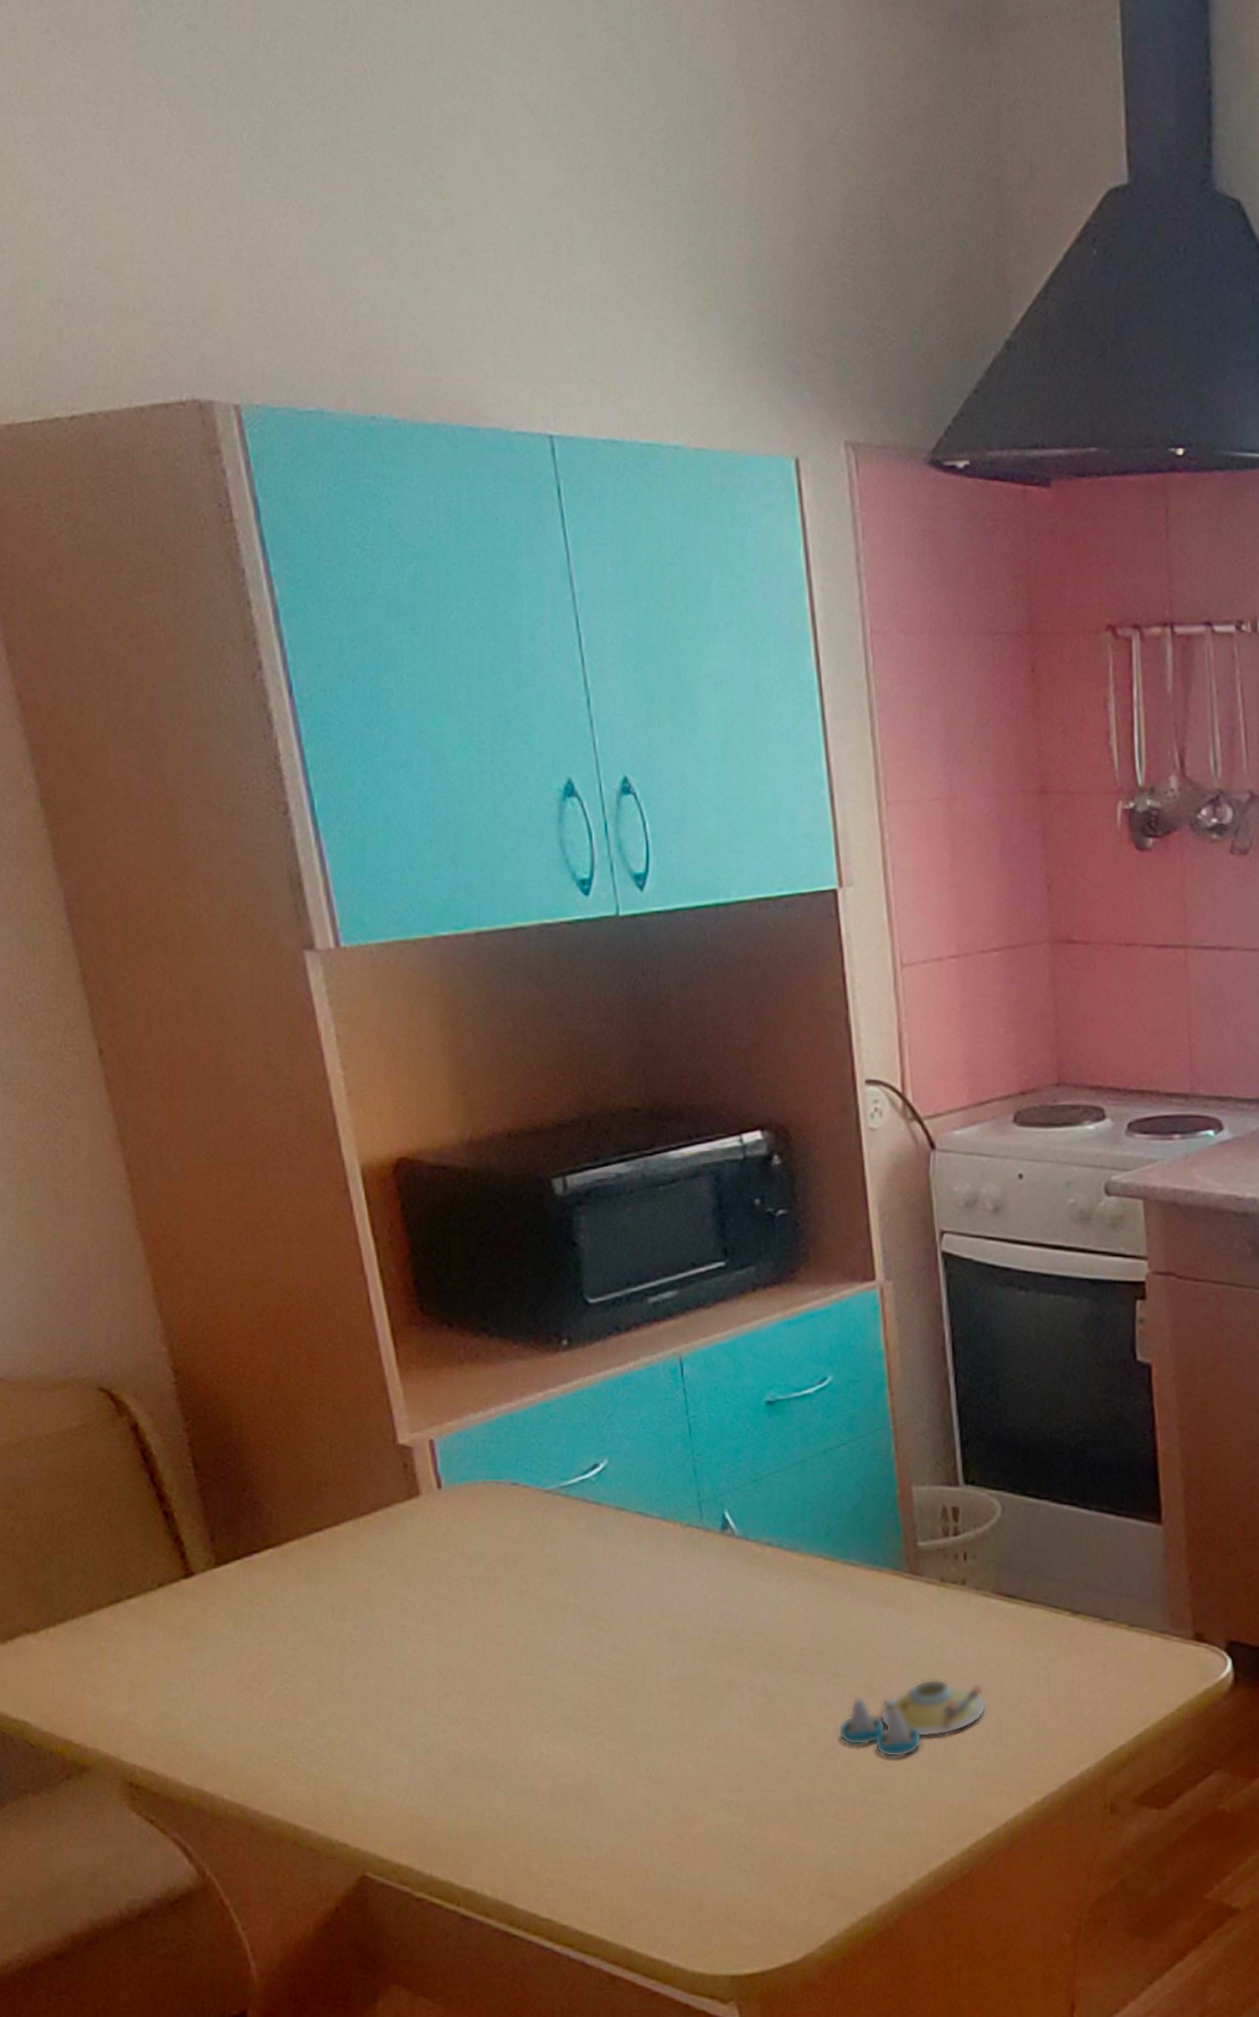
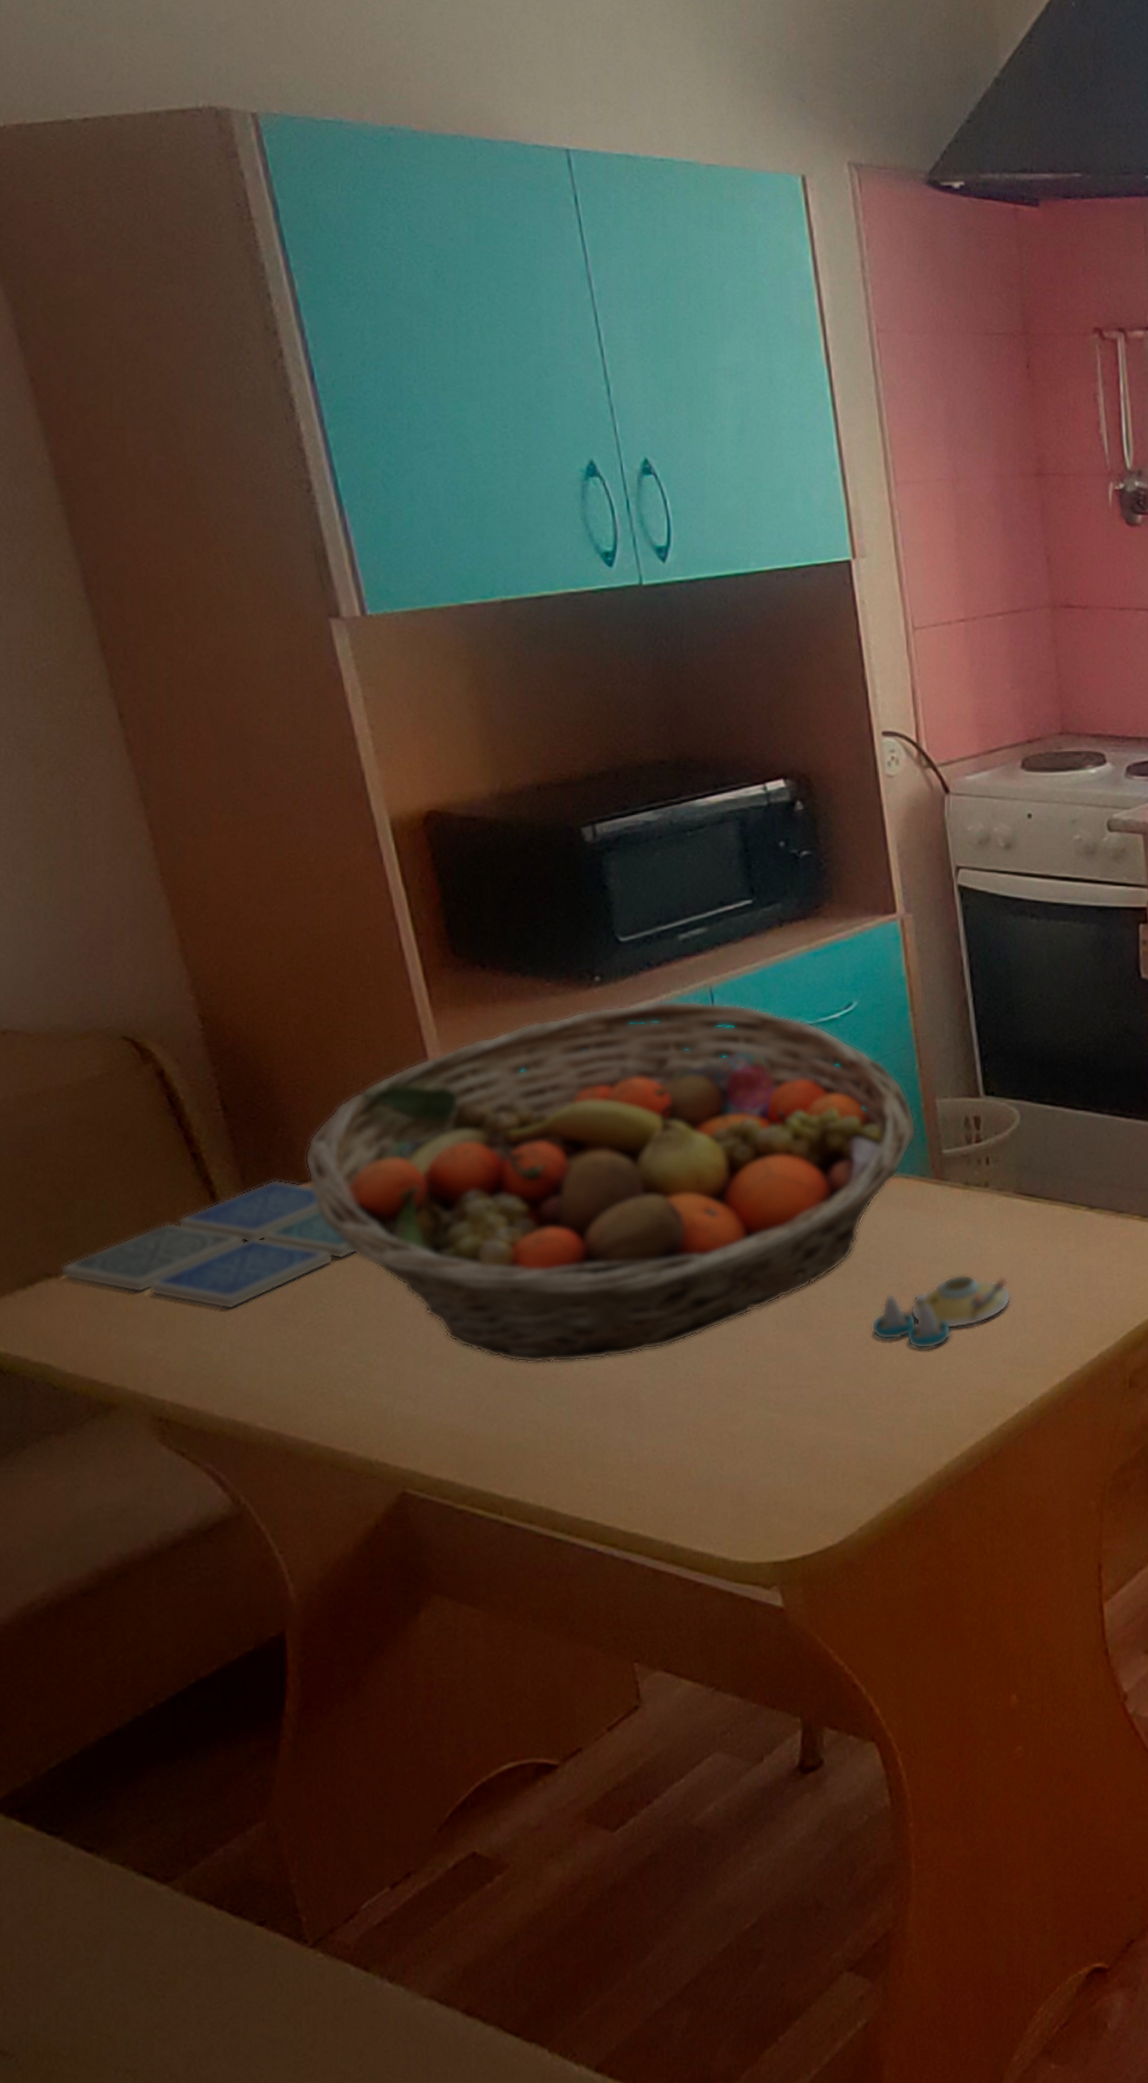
drink coaster: none [38,1543,319,1676] -> present [60,1180,355,1310]
fruit basket: none [272,1368,891,1749] -> present [305,1000,917,1363]

